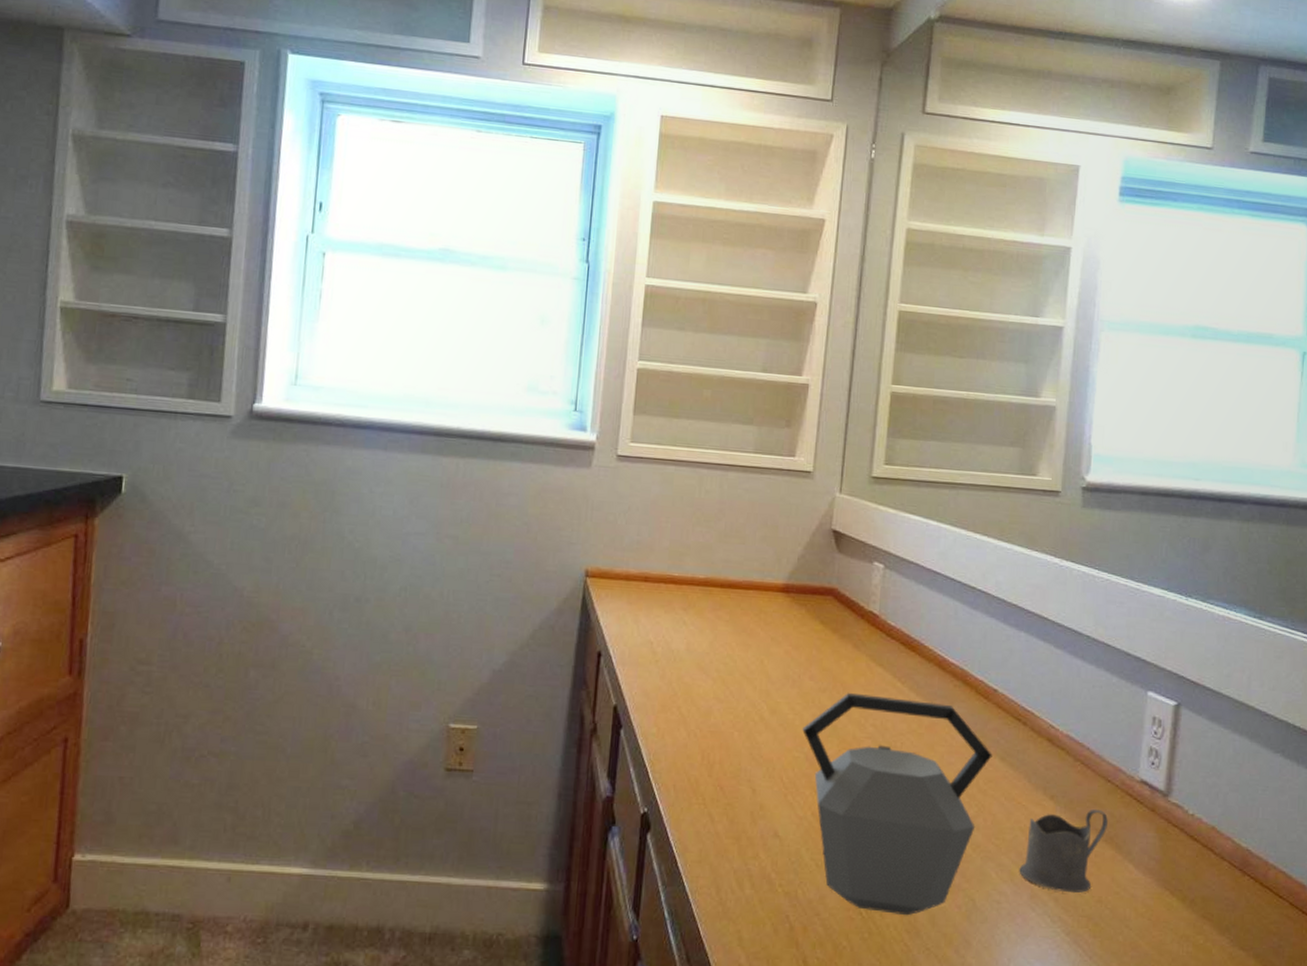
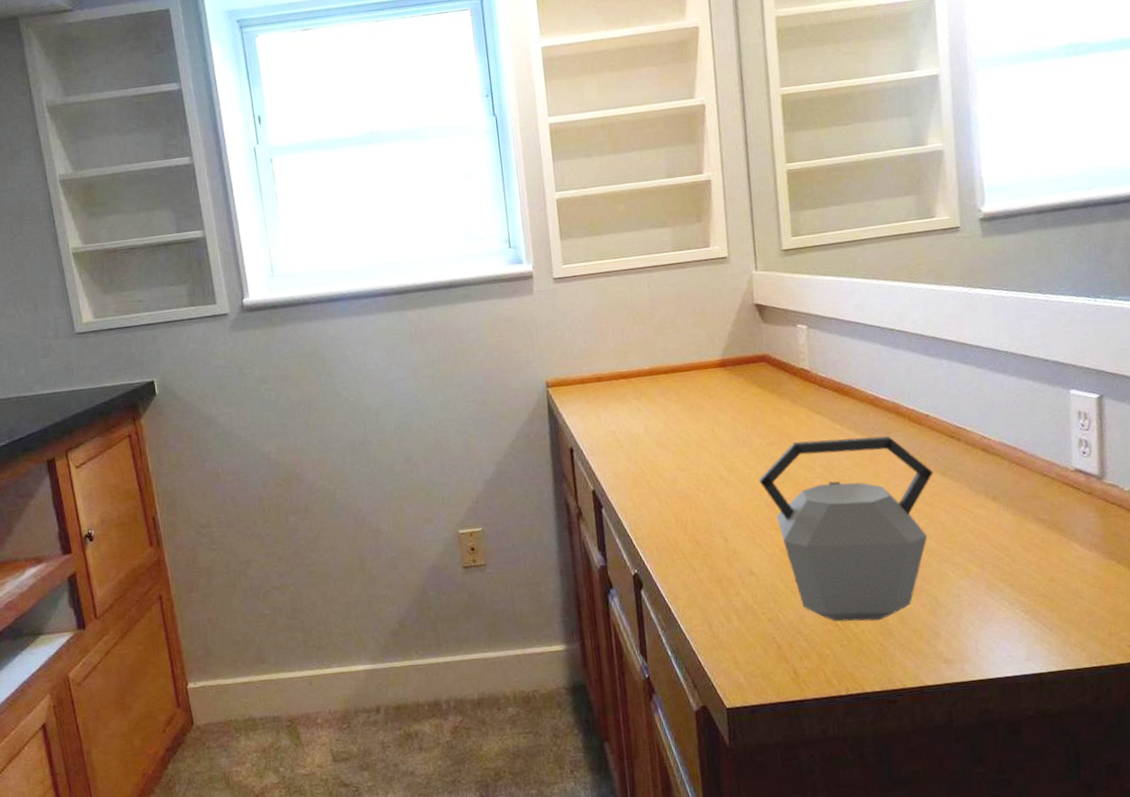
tea glass holder: present [1019,810,1108,894] -> none [973,502,1050,579]

